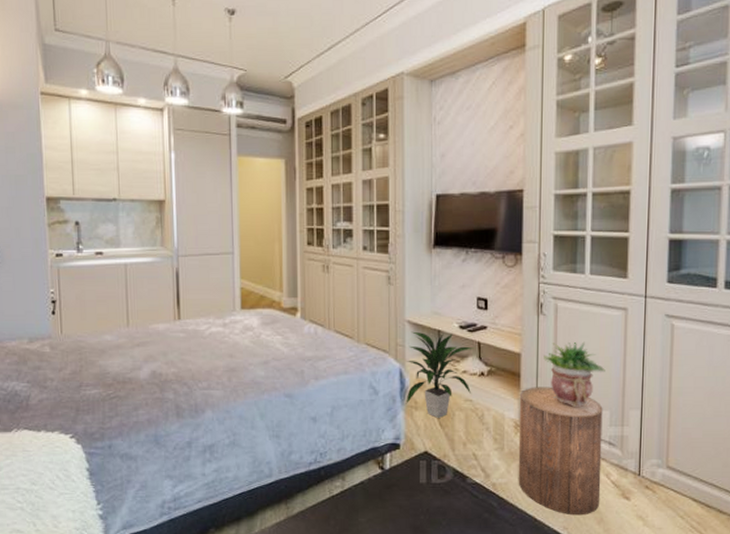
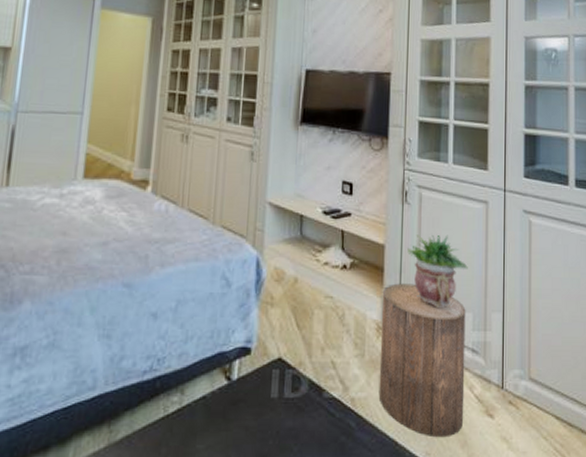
indoor plant: present [406,331,475,418] -> none [261,214,338,317]

